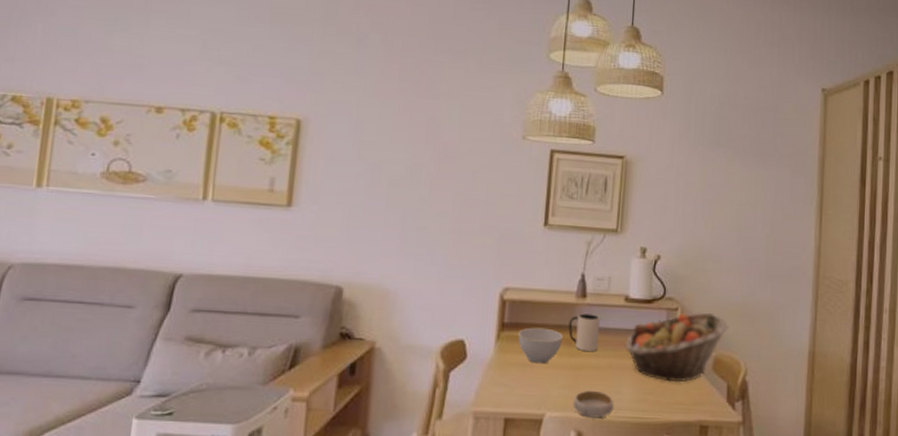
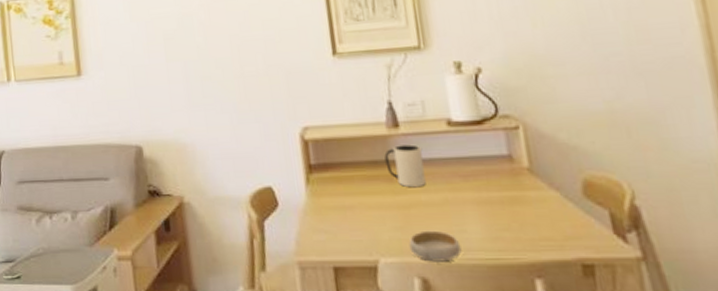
bowl: present [518,327,563,364] -> none [329,165,382,205]
fruit basket: present [625,312,729,383] -> none [458,128,595,215]

